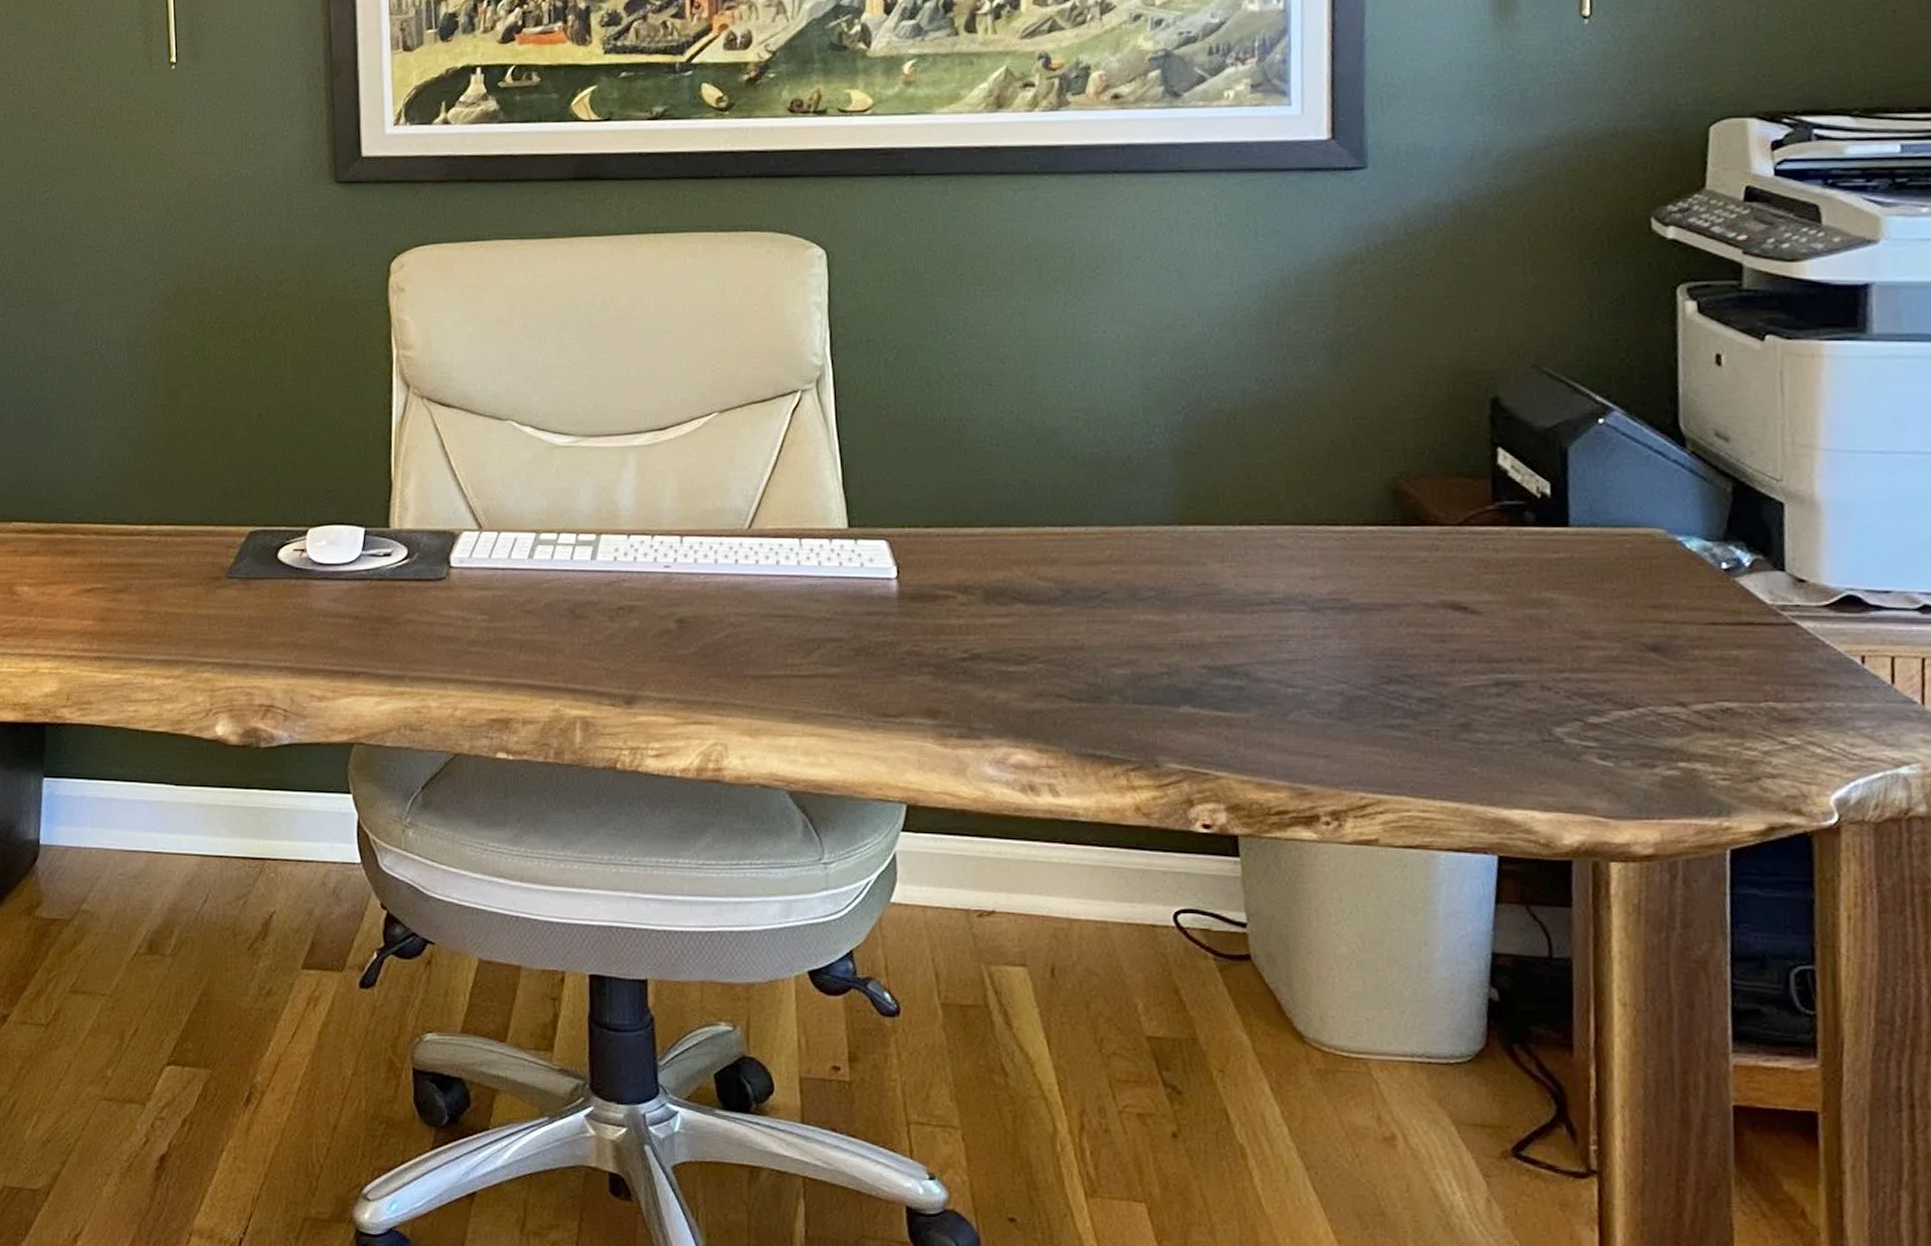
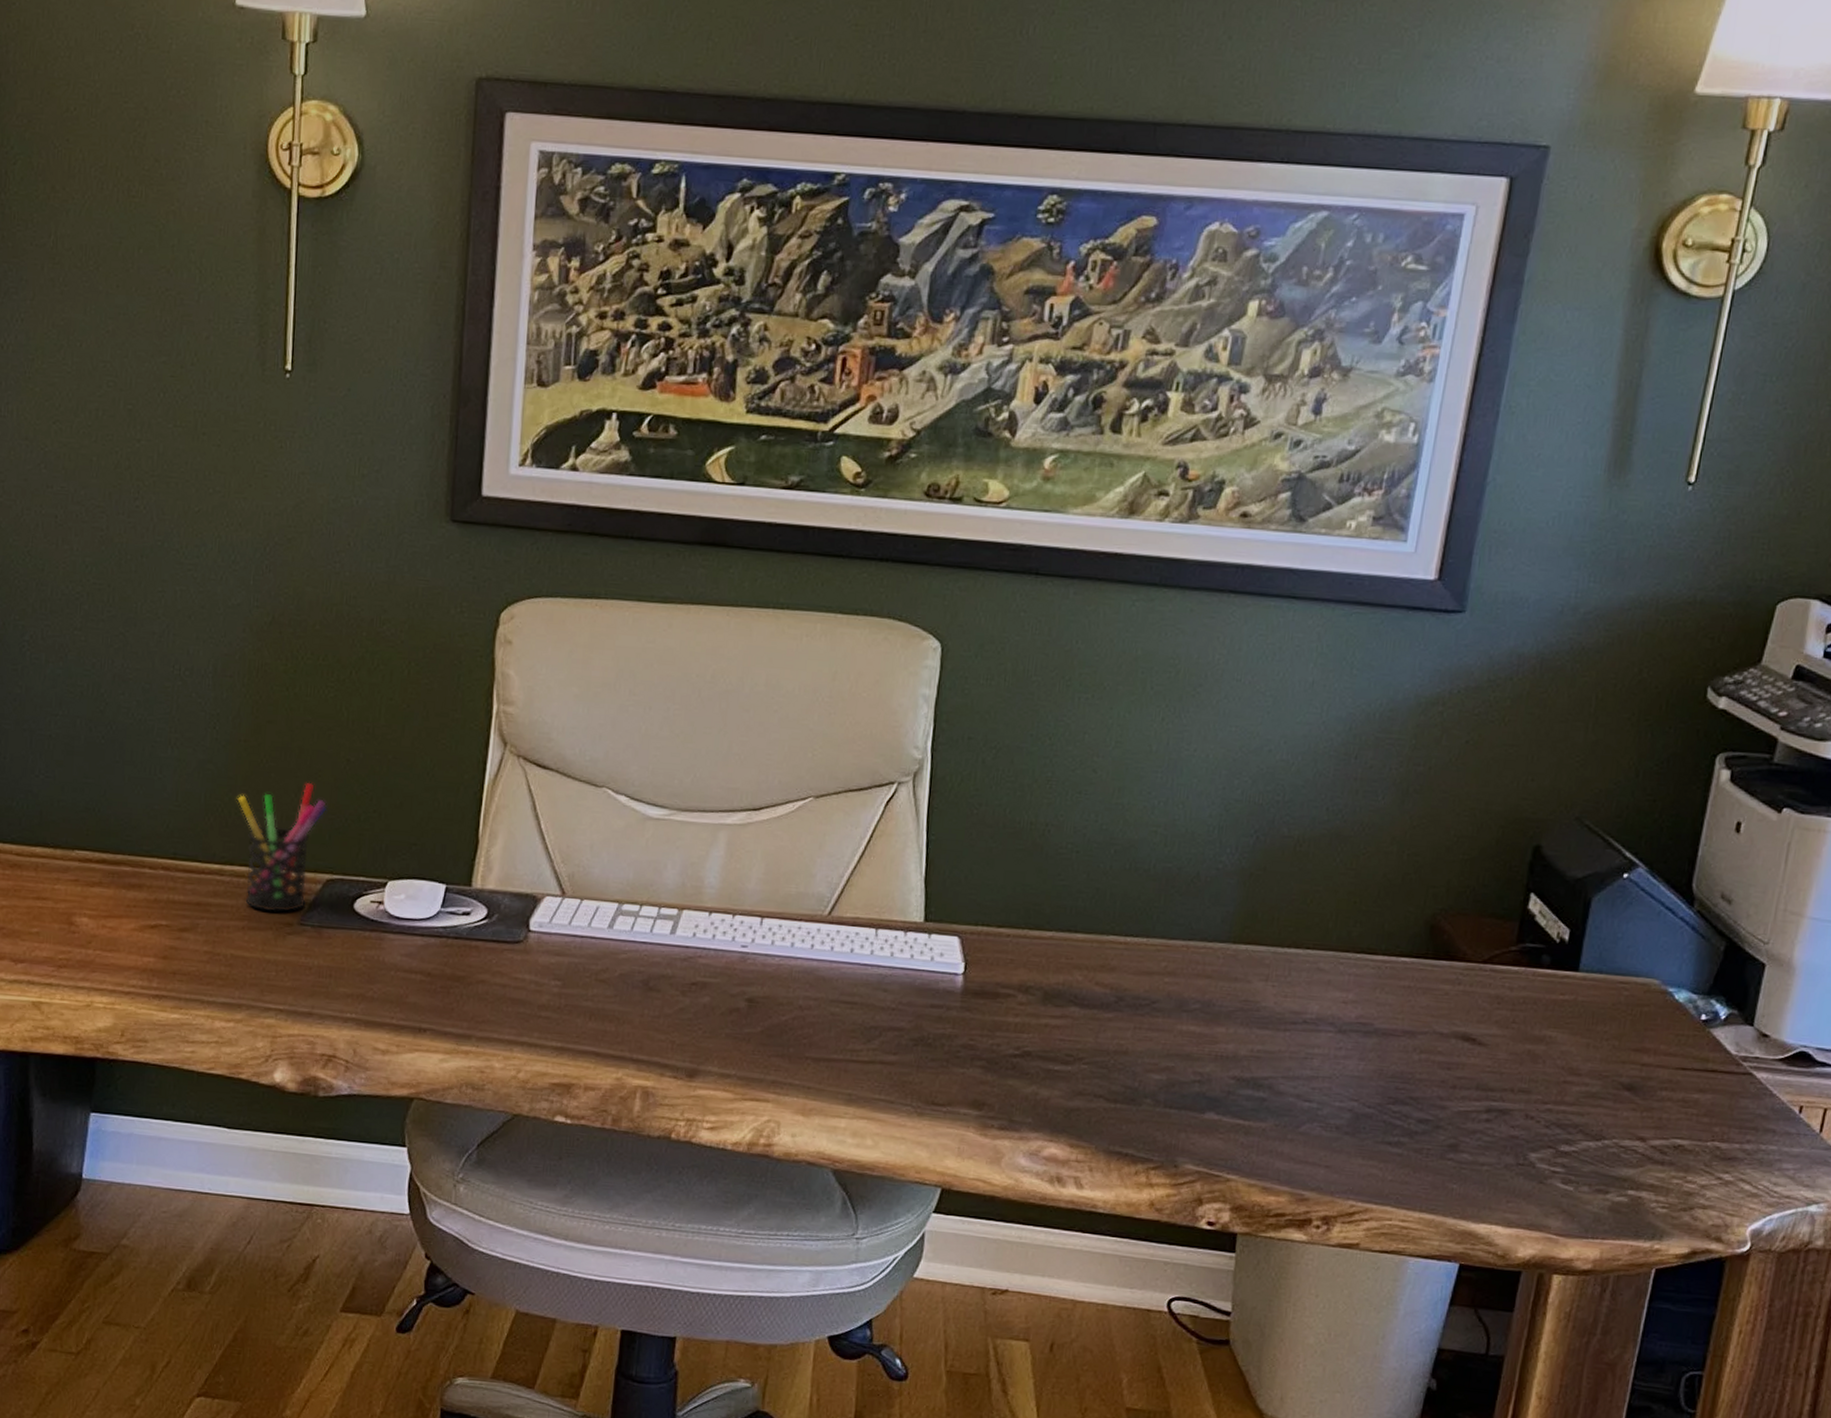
pen holder: none [159,439,243,567] -> present [237,782,326,912]

